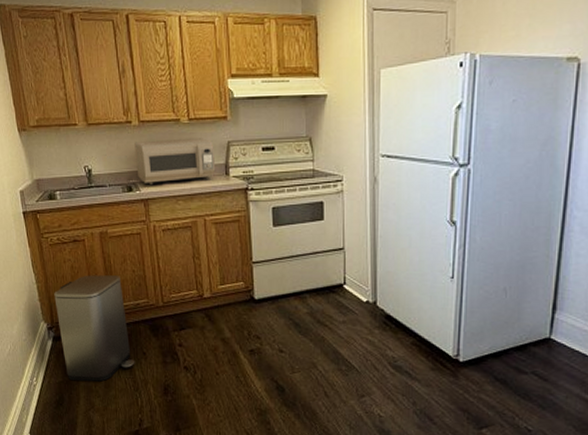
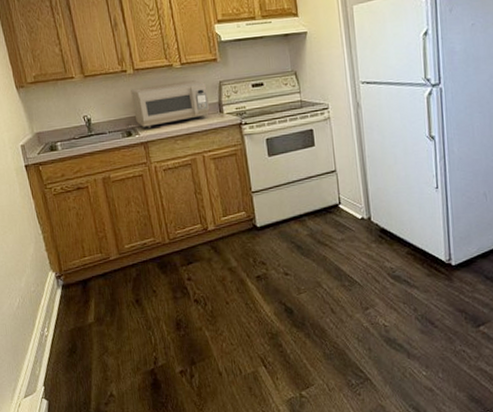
pedal bin: present [54,275,135,382] -> none [61,218,146,327]

